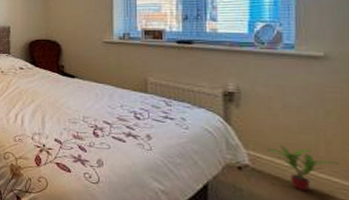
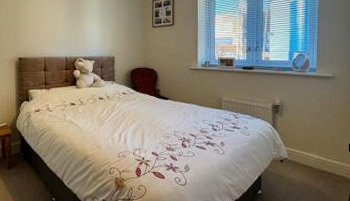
potted plant: present [267,145,339,192] -> none [298,141,339,173]

